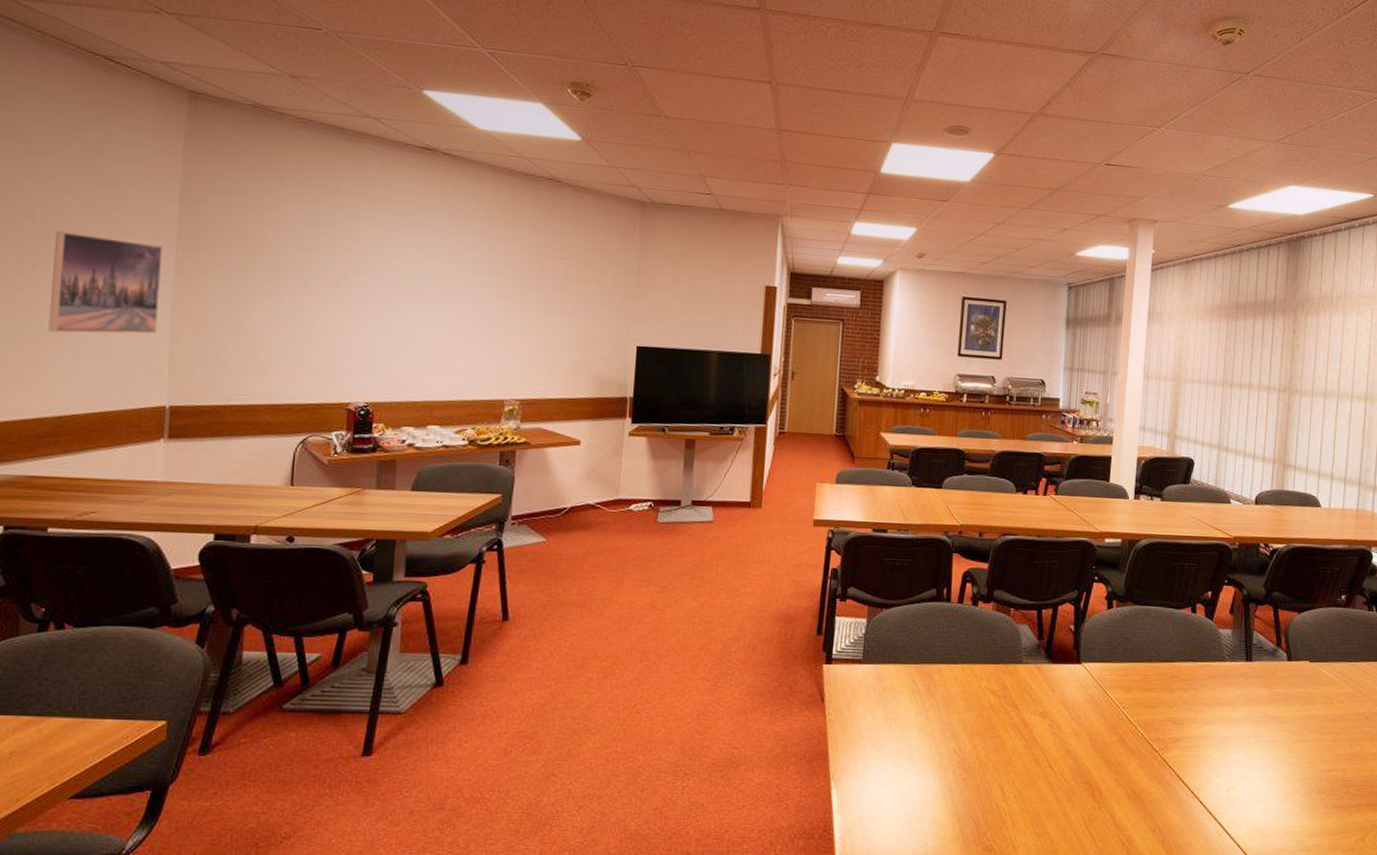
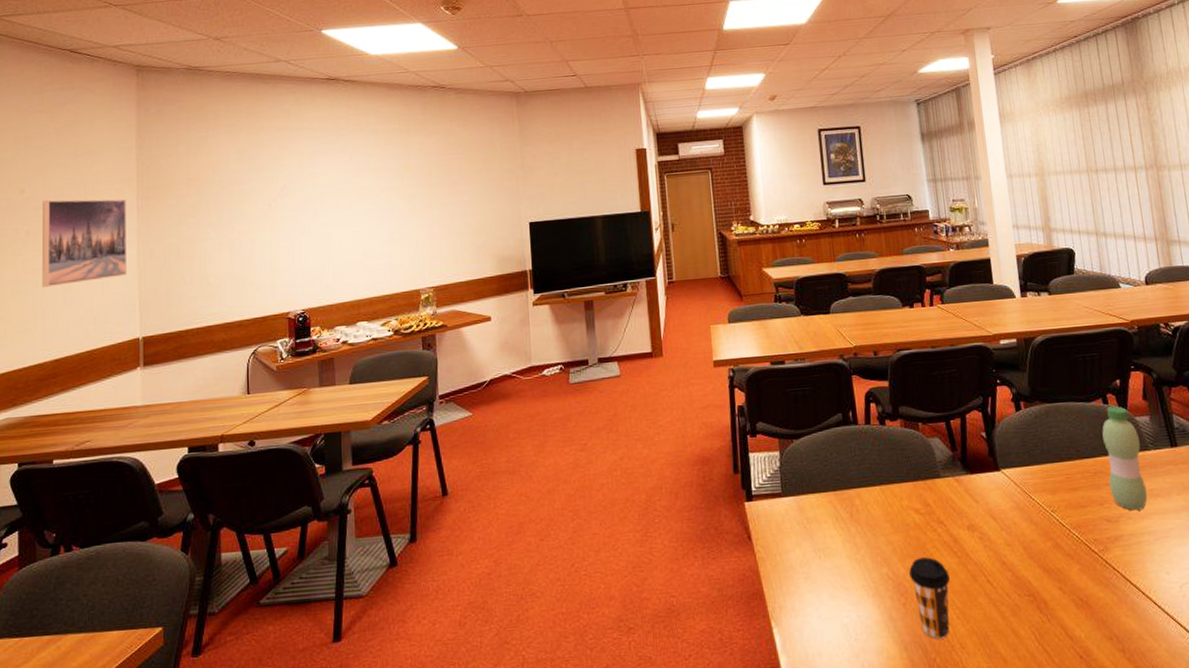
coffee cup: none [975,737,1014,814] -> present [909,557,950,639]
water bottle: none [1181,616,1218,716] -> present [1102,406,1147,511]

